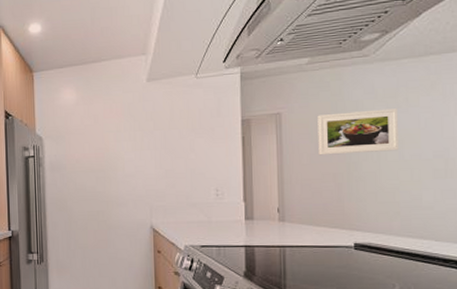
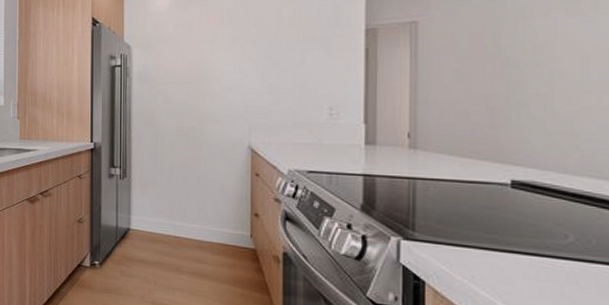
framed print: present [317,108,398,156] -> none [466,16,582,73]

